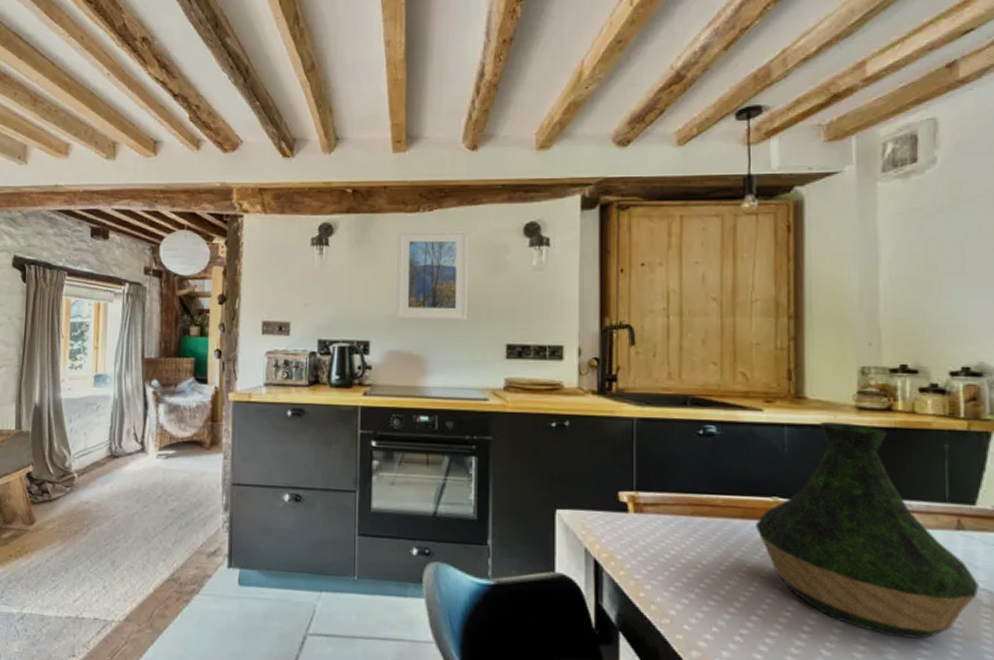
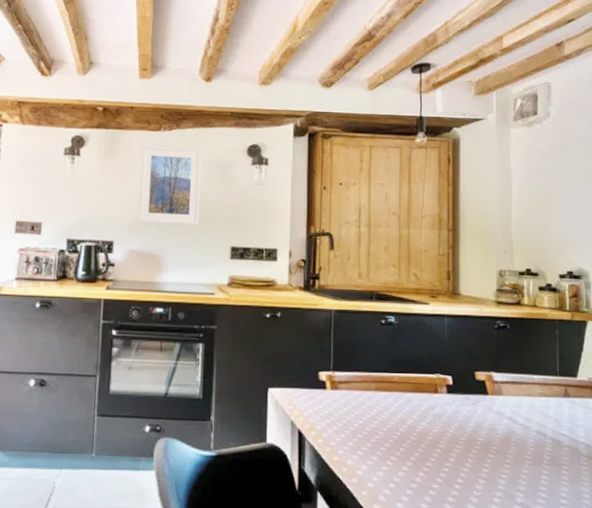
vase: present [756,421,979,639] -> none [423,313,580,484]

